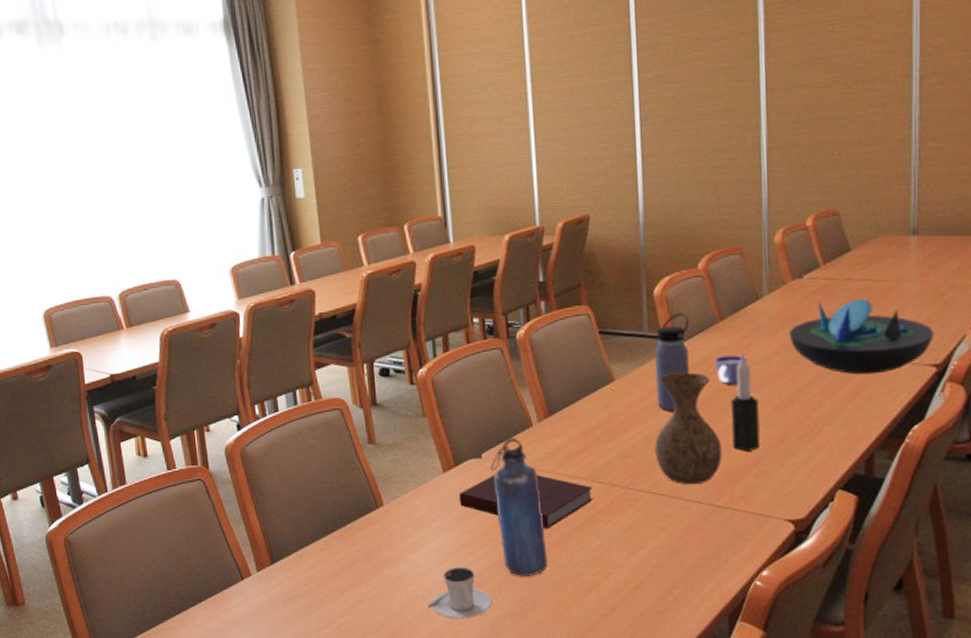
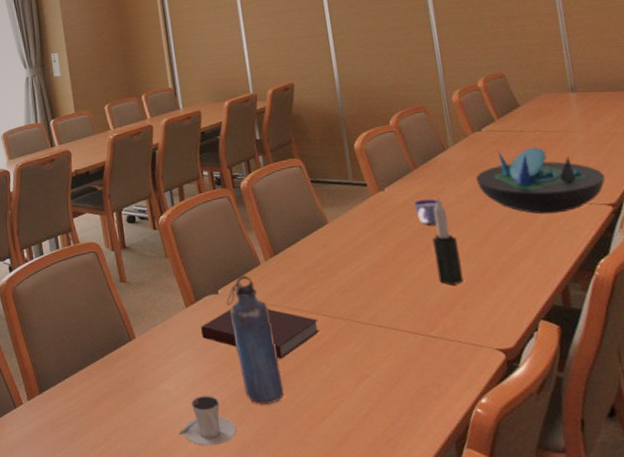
water bottle: present [654,313,690,412] -> none [360,163,392,250]
vase: present [655,372,722,485] -> none [367,214,431,317]

